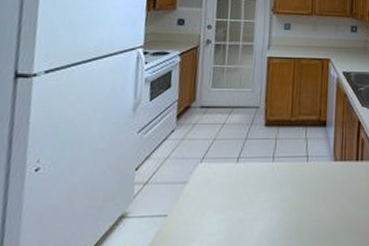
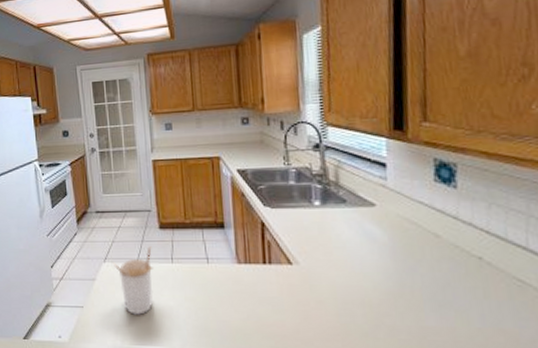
utensil holder: none [210,144,255,221] -> present [112,246,153,315]

